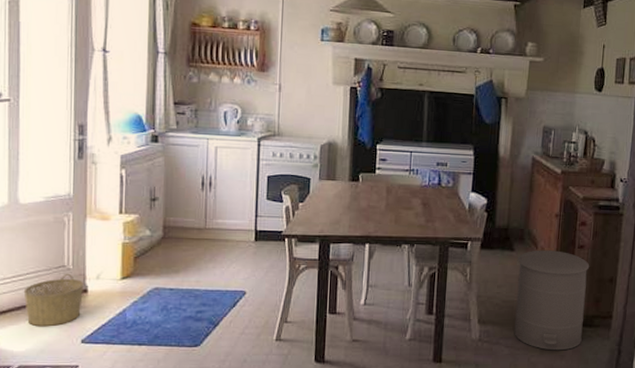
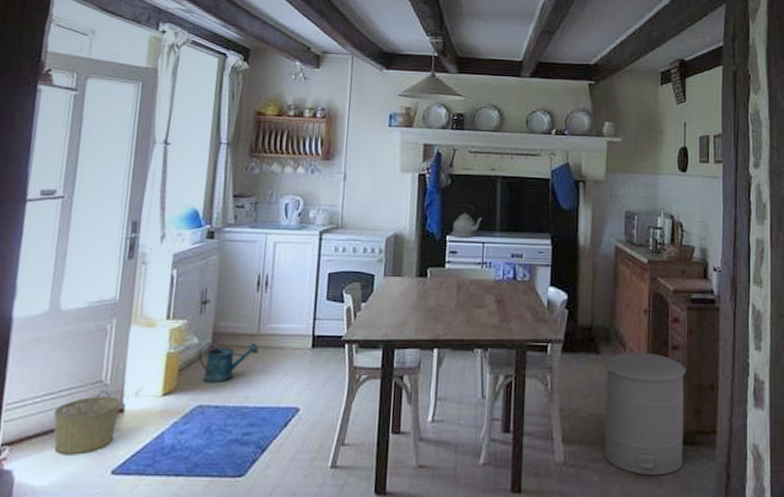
watering can: none [152,235,206,270] -> present [199,343,258,384]
kettle: none [381,116,411,147] -> present [451,204,483,238]

